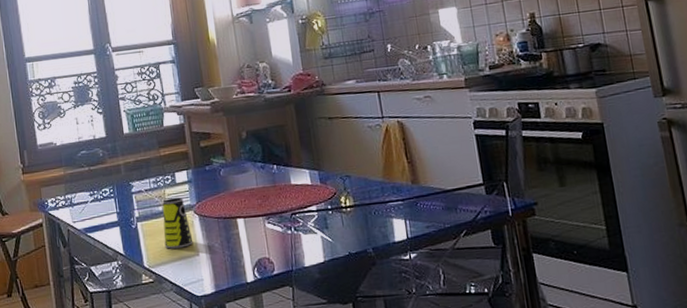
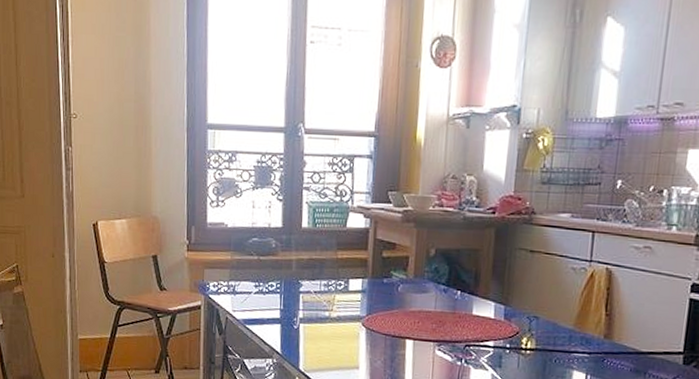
cup: present [162,197,193,249] -> none [324,304,355,358]

